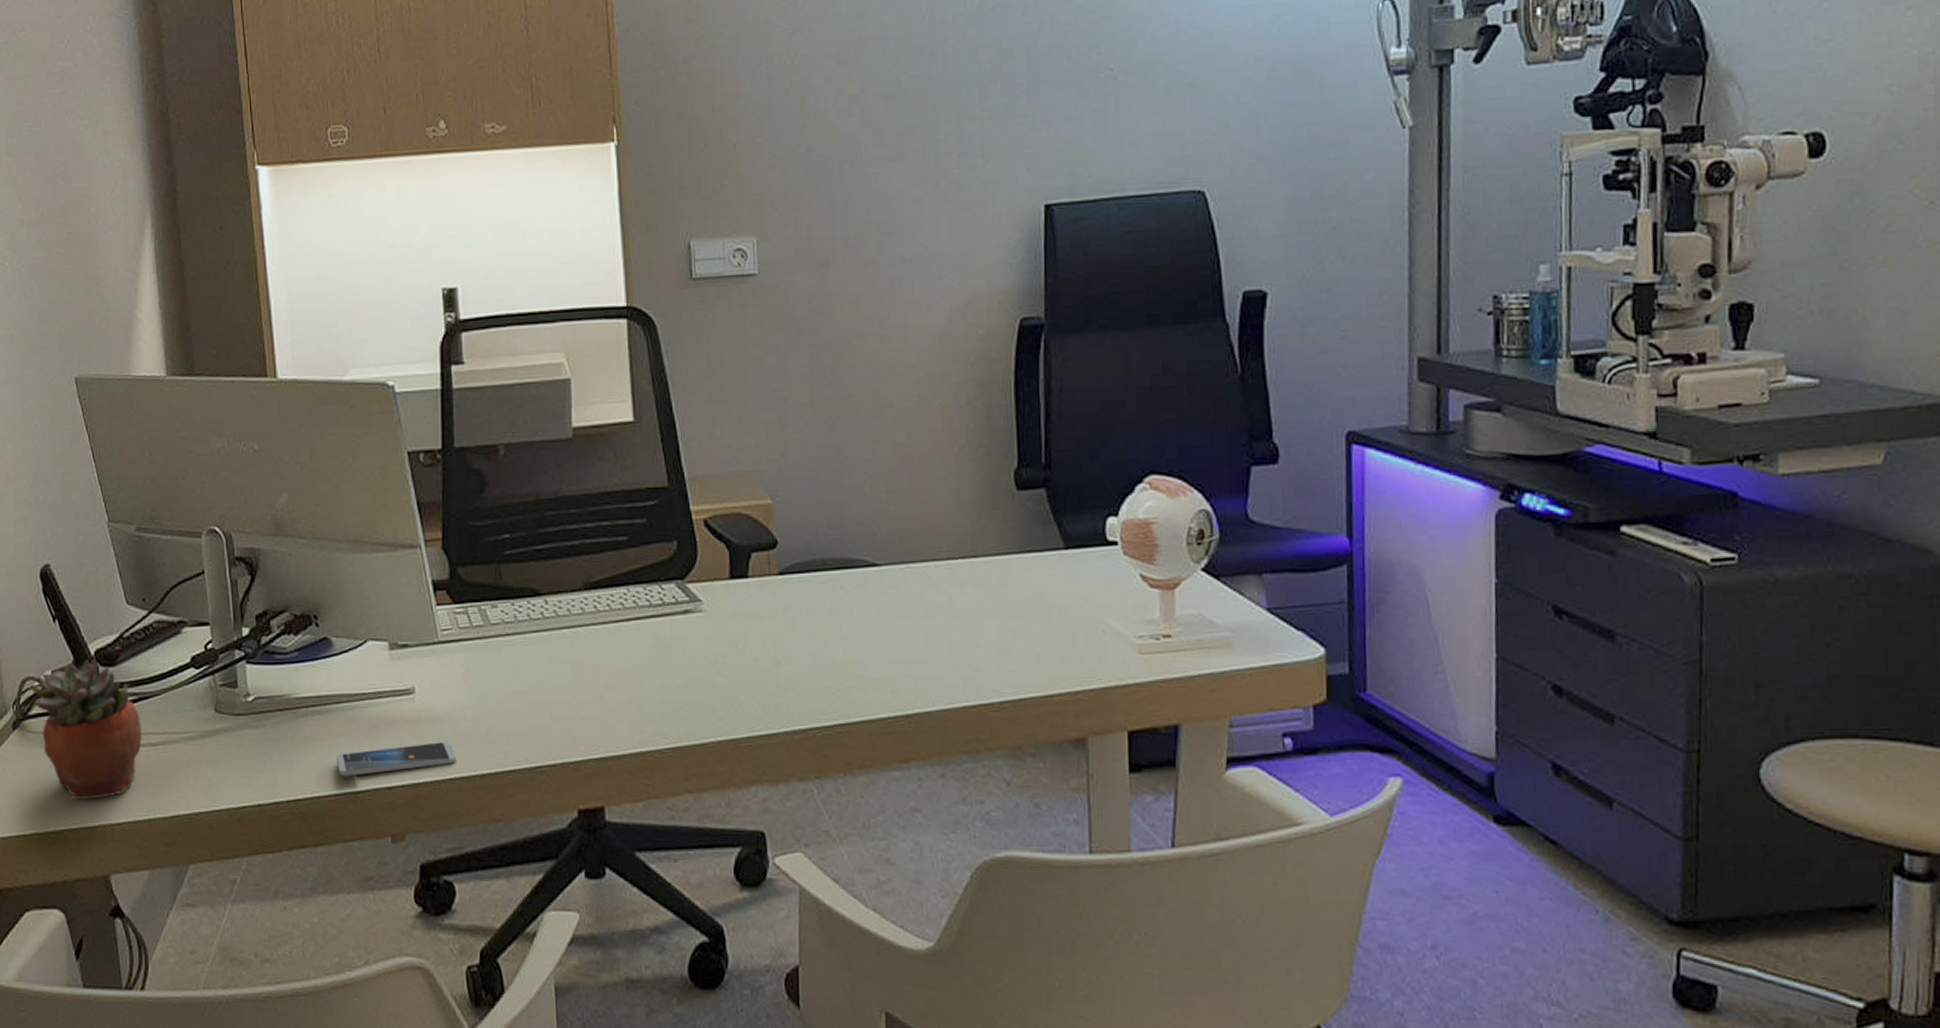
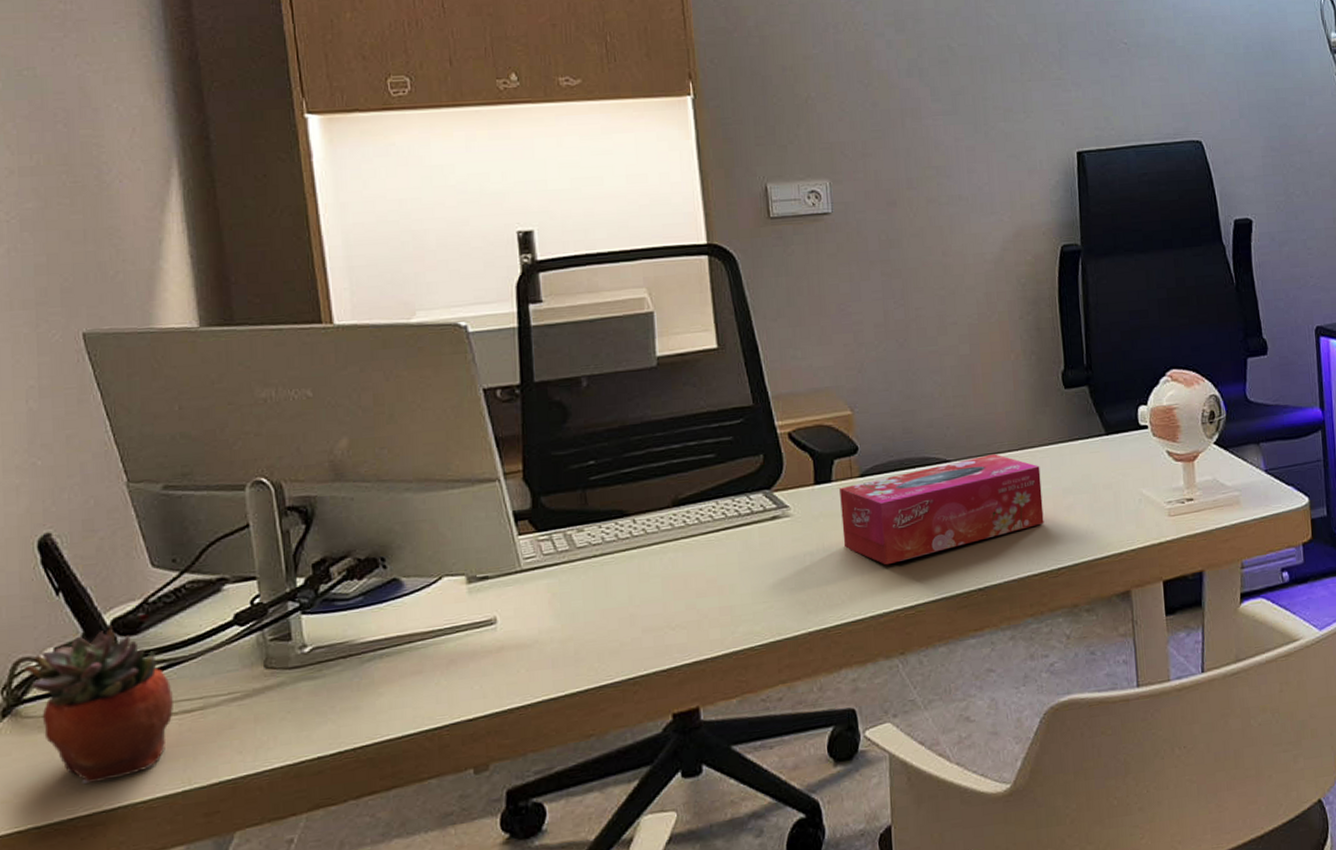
smartphone: present [336,742,457,776] -> none [409,667,544,716]
tissue box: none [756,561,986,677] -> present [839,454,1044,566]

